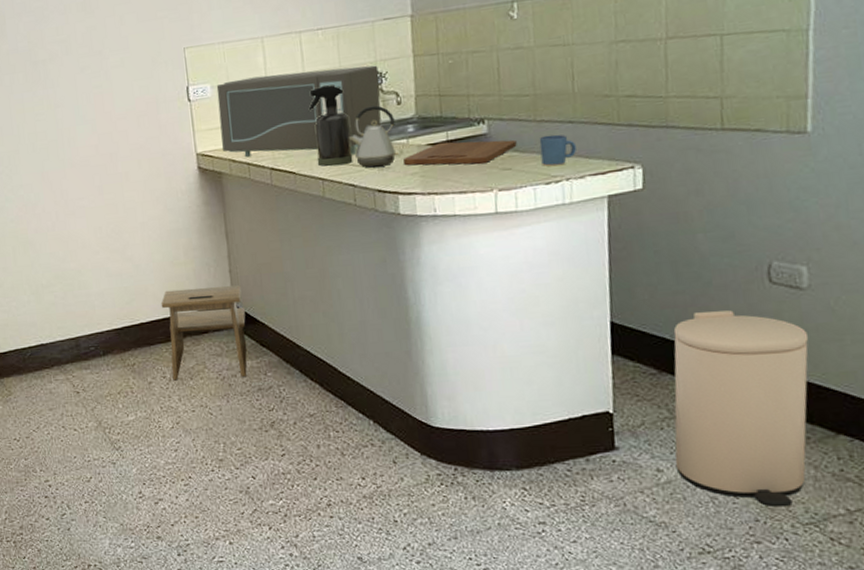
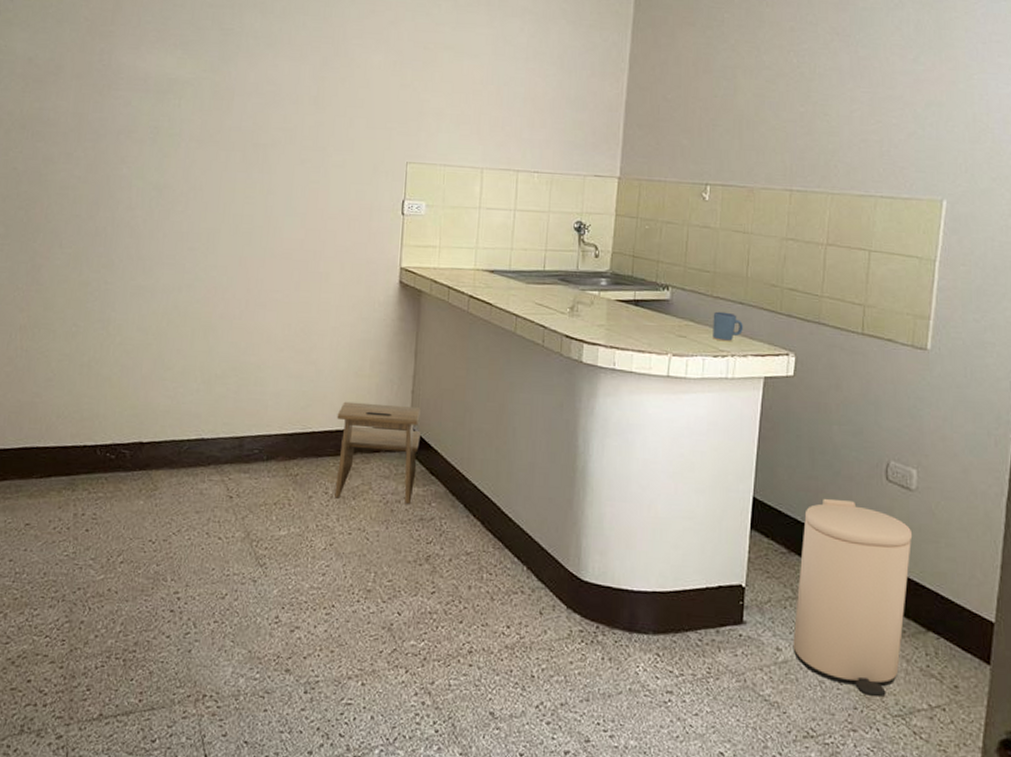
microwave: present [216,65,382,158] -> none [426,203,583,297]
spray bottle: present [308,85,353,166] -> none [514,226,551,305]
kettle: present [349,105,400,168] -> none [547,254,591,313]
cutting board: present [403,140,517,165] -> none [593,300,694,327]

